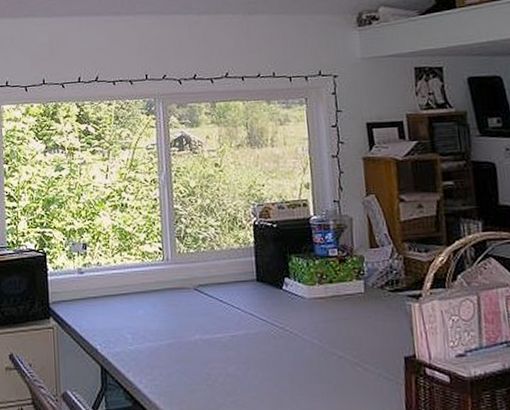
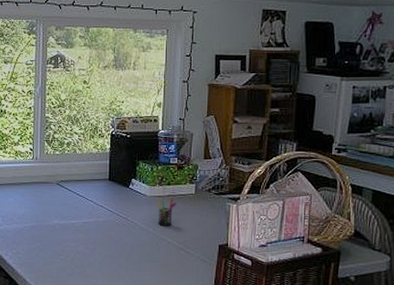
pen holder: none [318,299,344,336] -> present [157,198,176,226]

